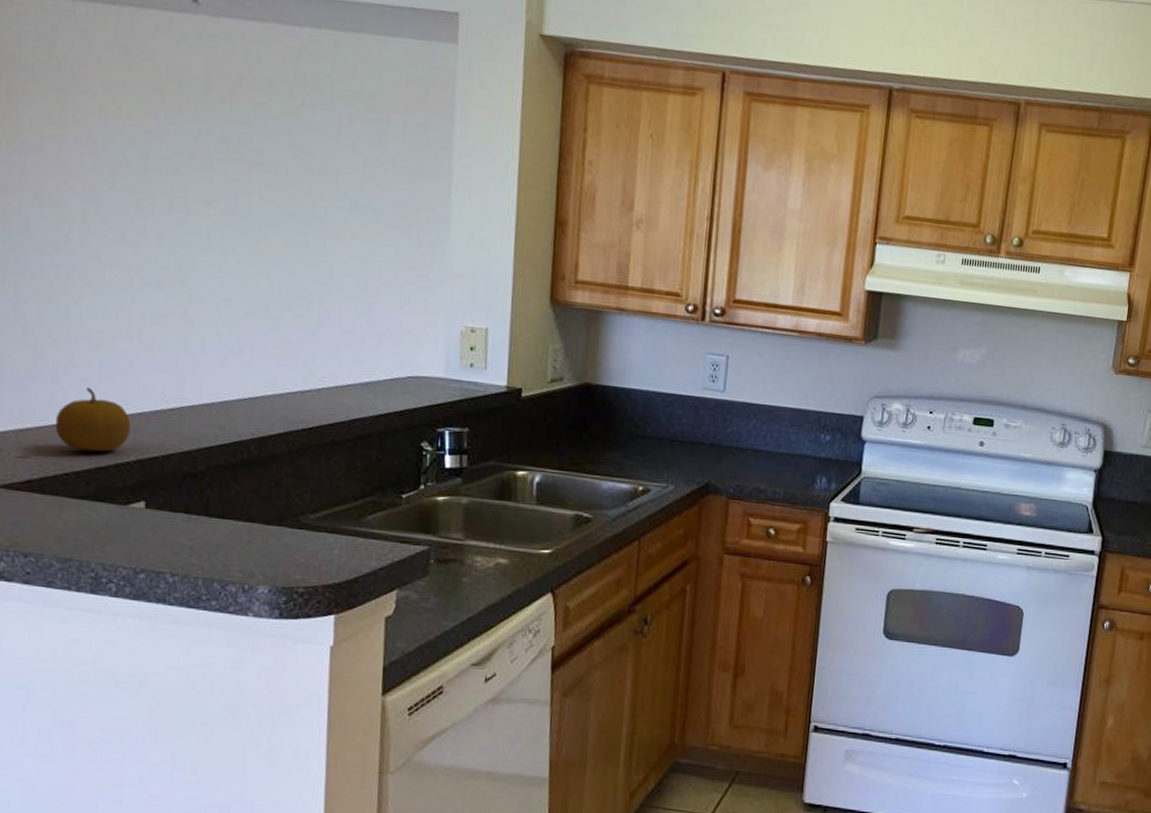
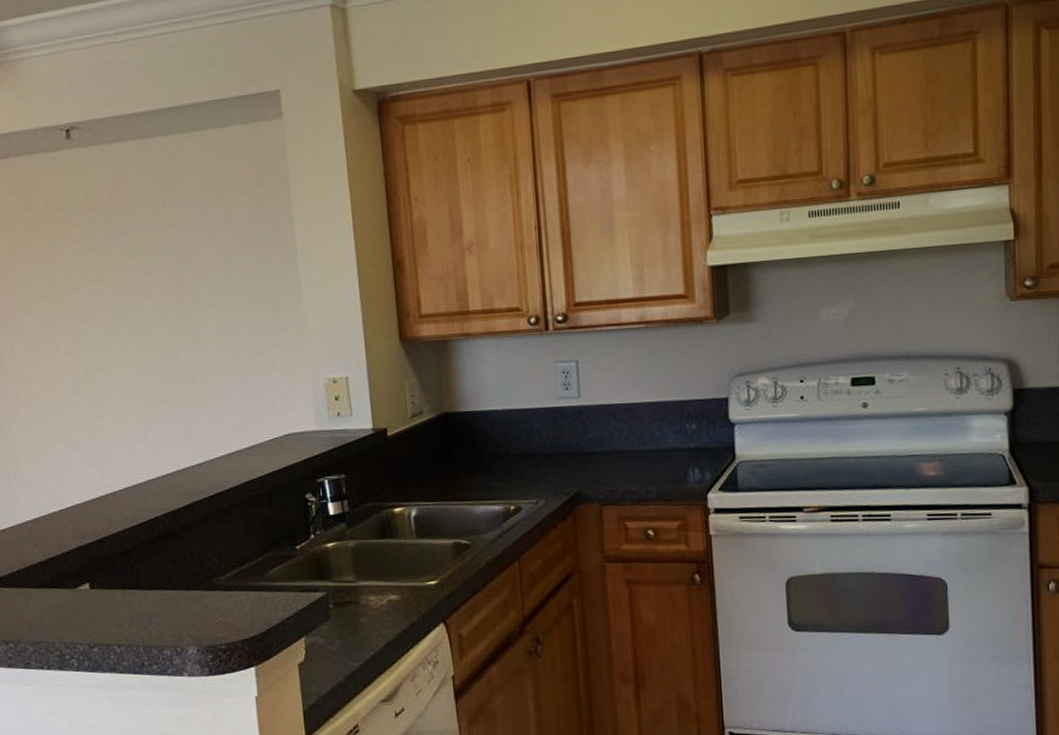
fruit: present [55,387,130,452] -> none [13,490,70,546]

